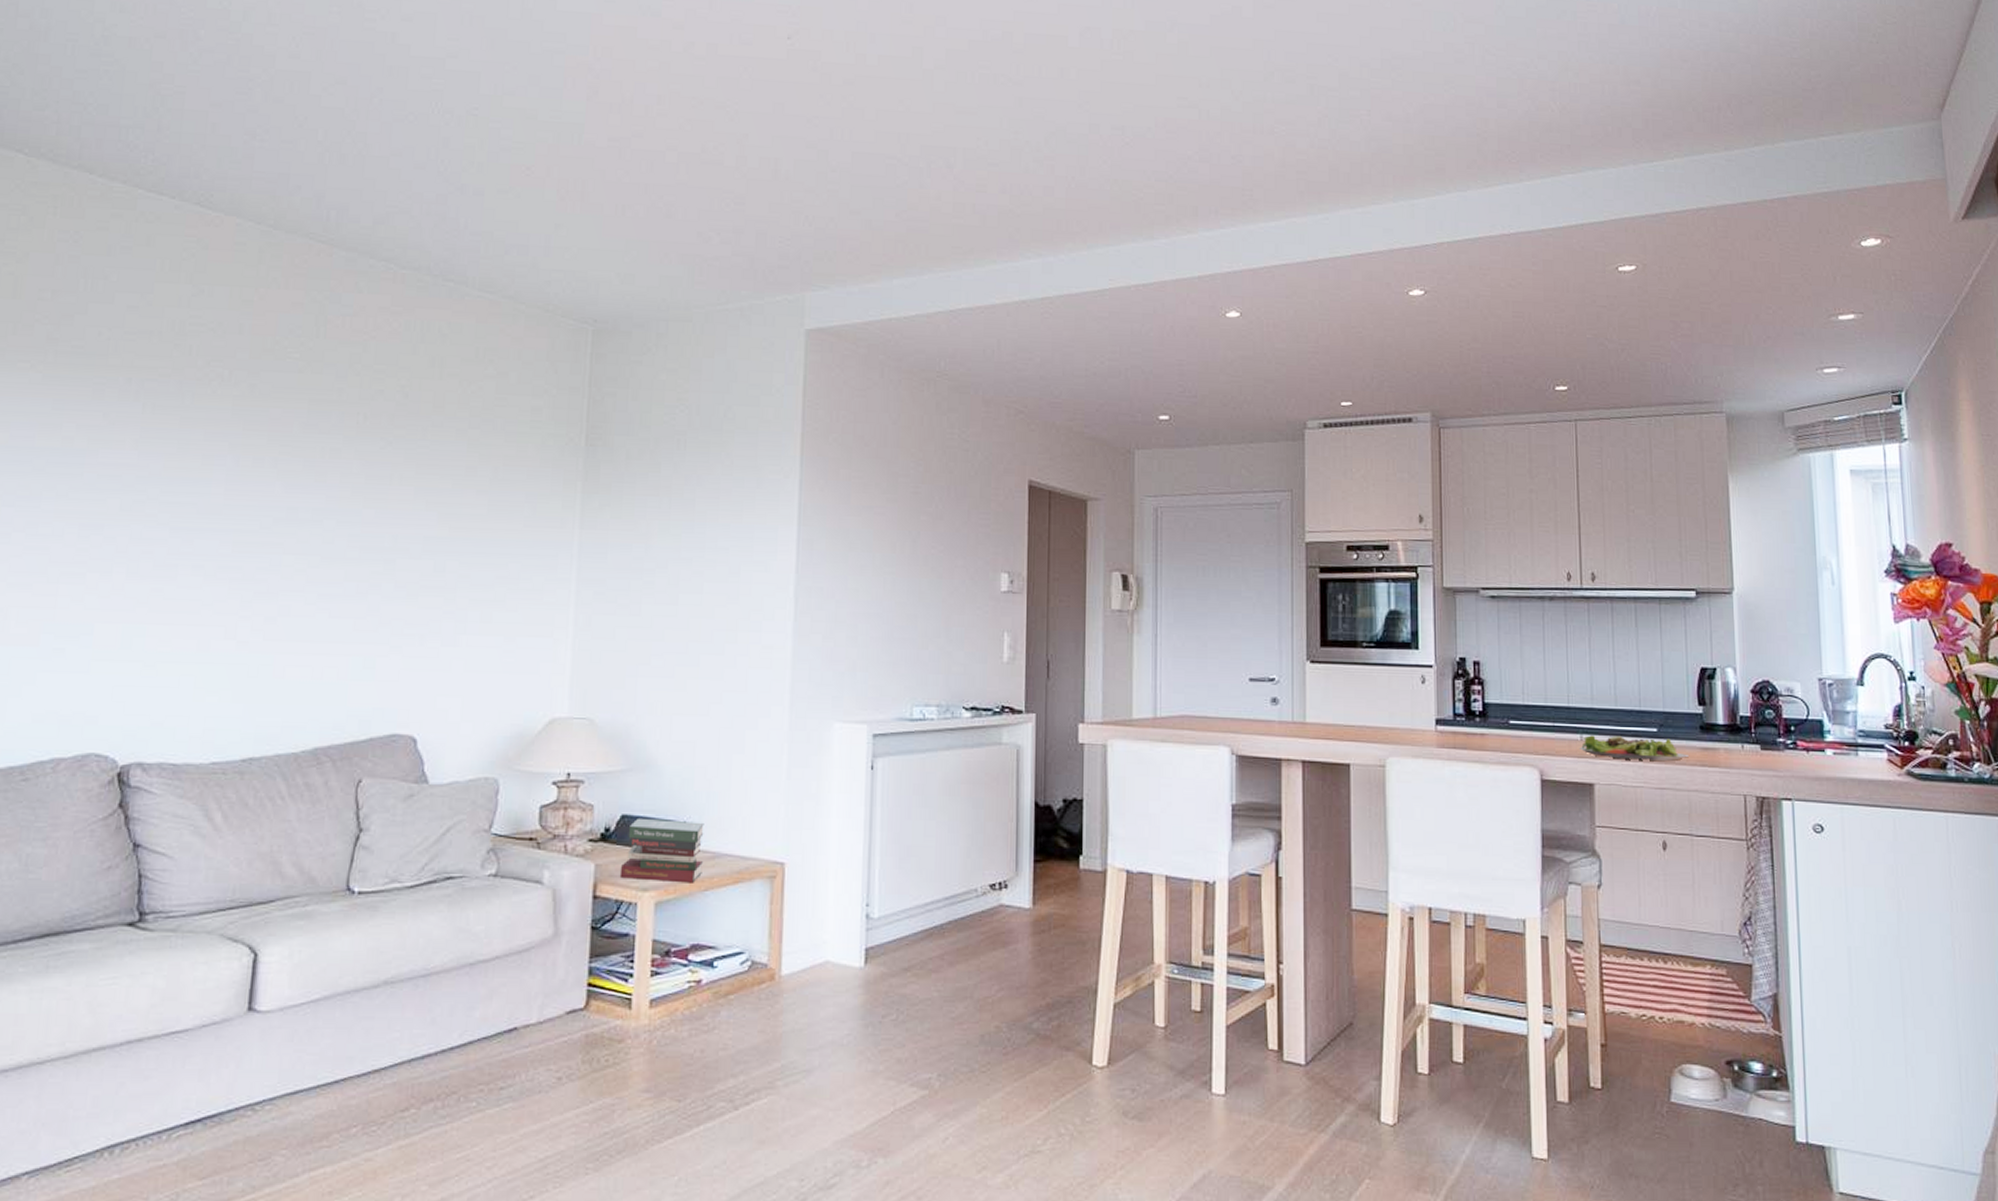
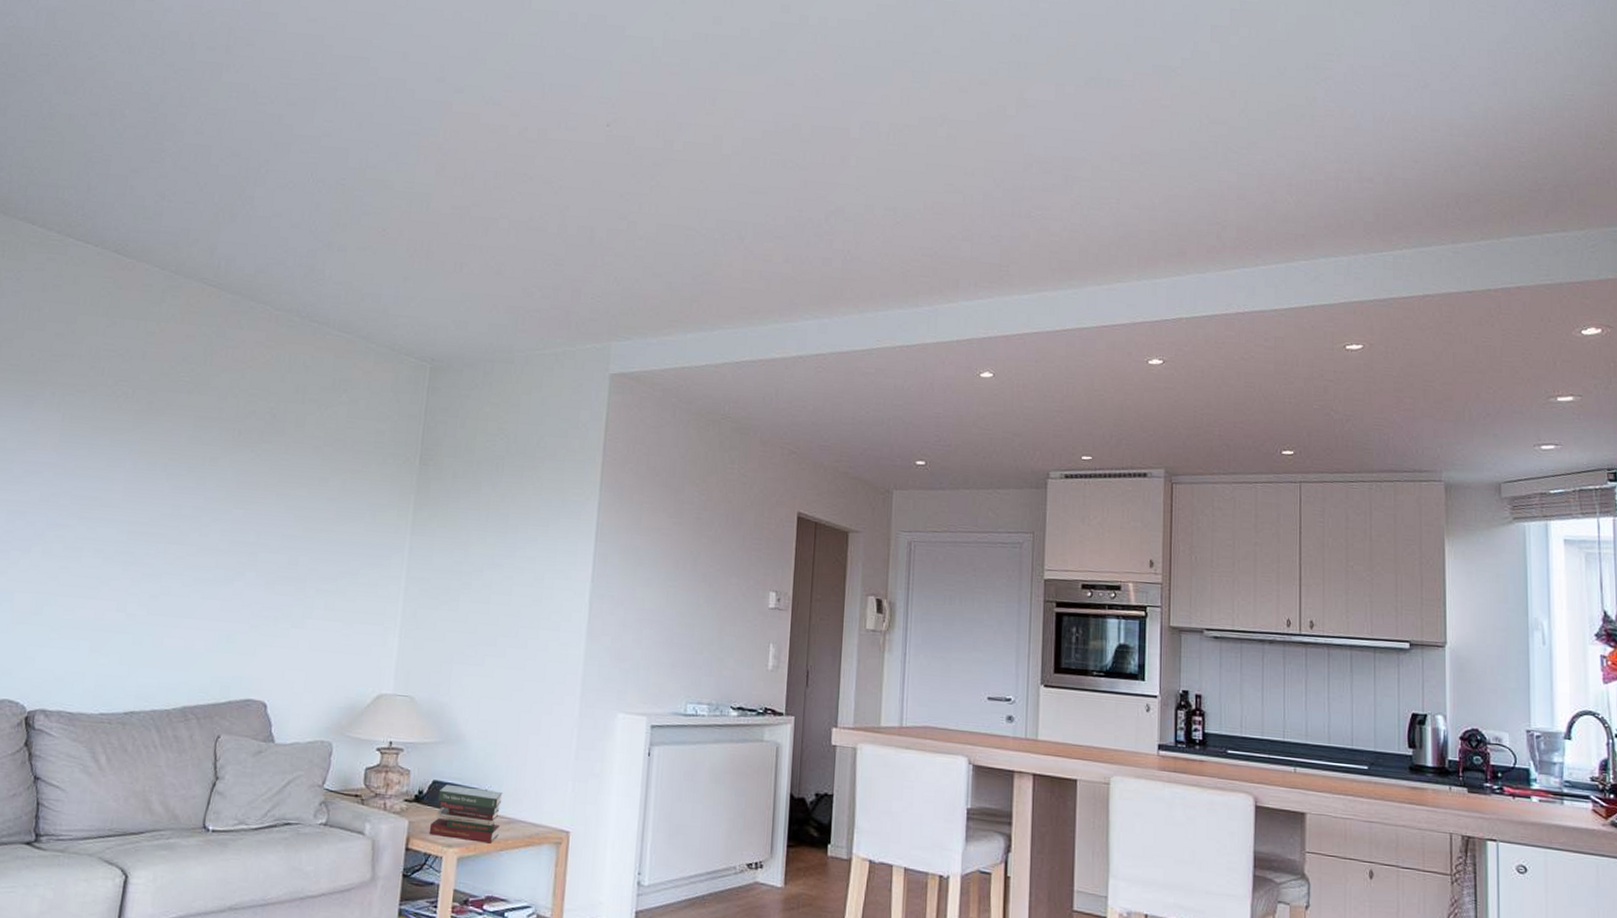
salad plate: present [1578,735,1689,762] -> none [1292,768,1397,798]

